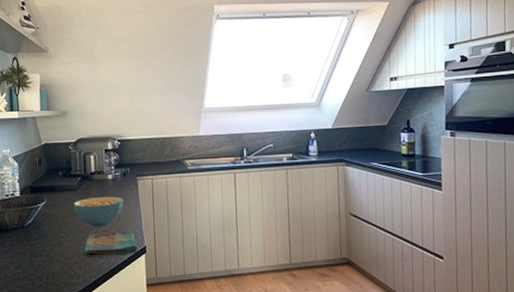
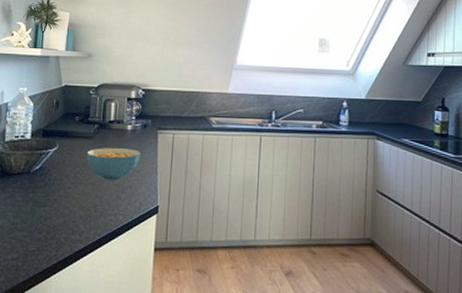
dish towel: present [83,230,138,258] -> none [90,187,150,214]

